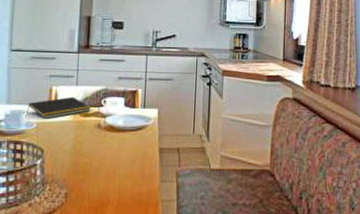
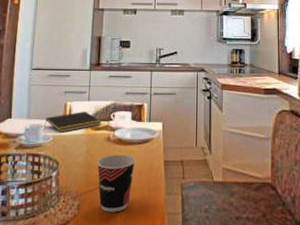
cup: none [86,142,128,200] -> present [97,155,136,212]

